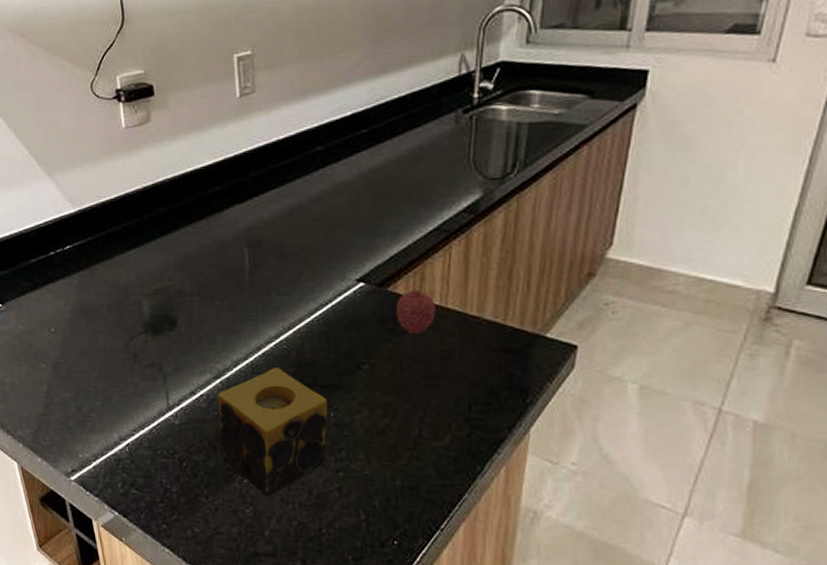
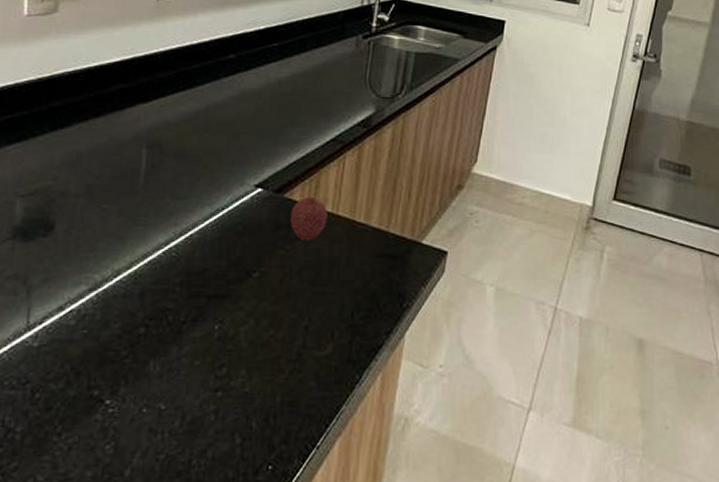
candle: present [217,367,328,497] -> none [82,276,213,428]

